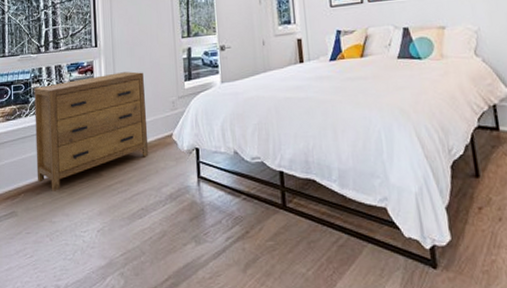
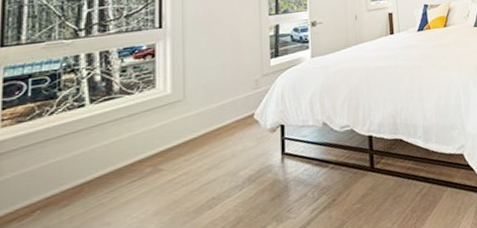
dresser: present [34,71,149,191] -> none [63,52,225,200]

